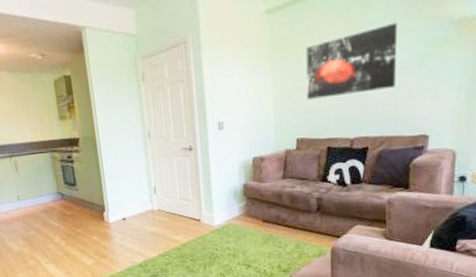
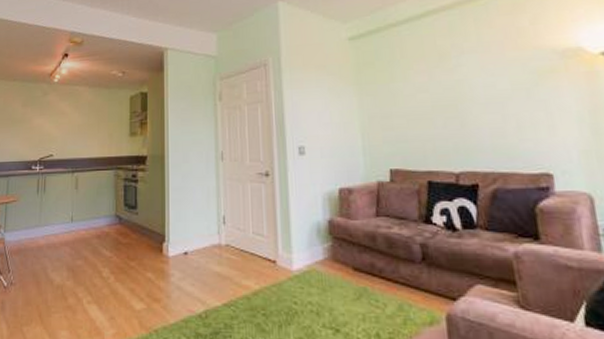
wall art: present [306,22,398,100] -> none [393,51,501,127]

